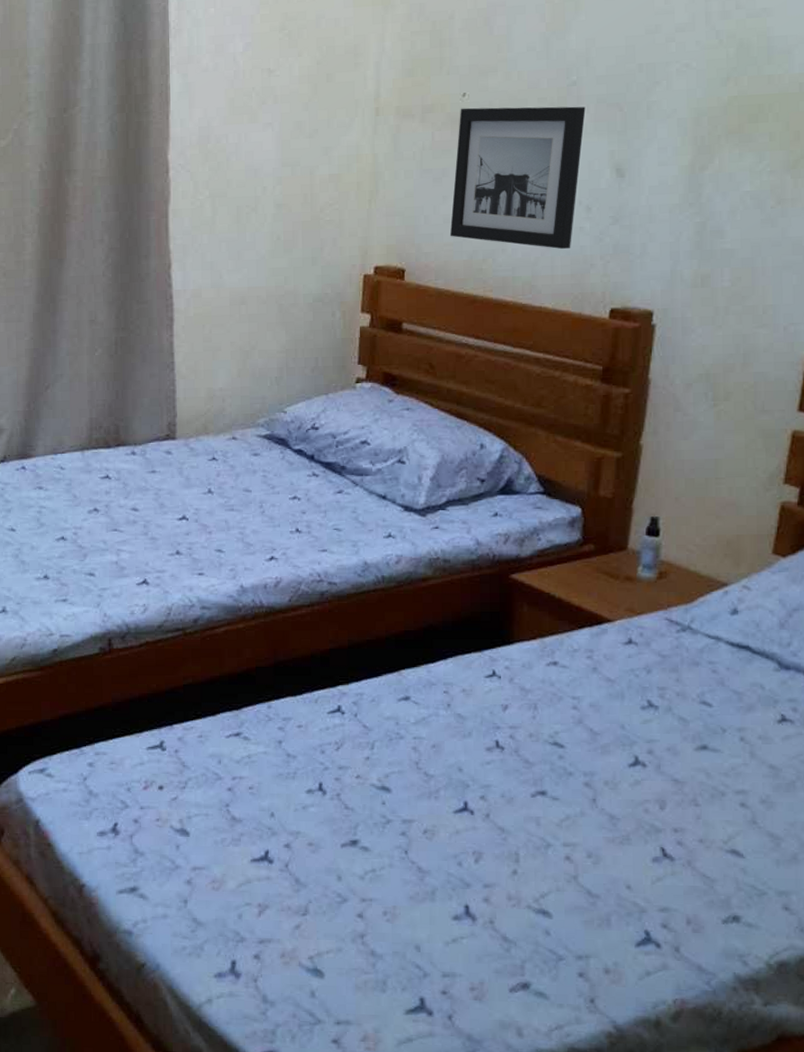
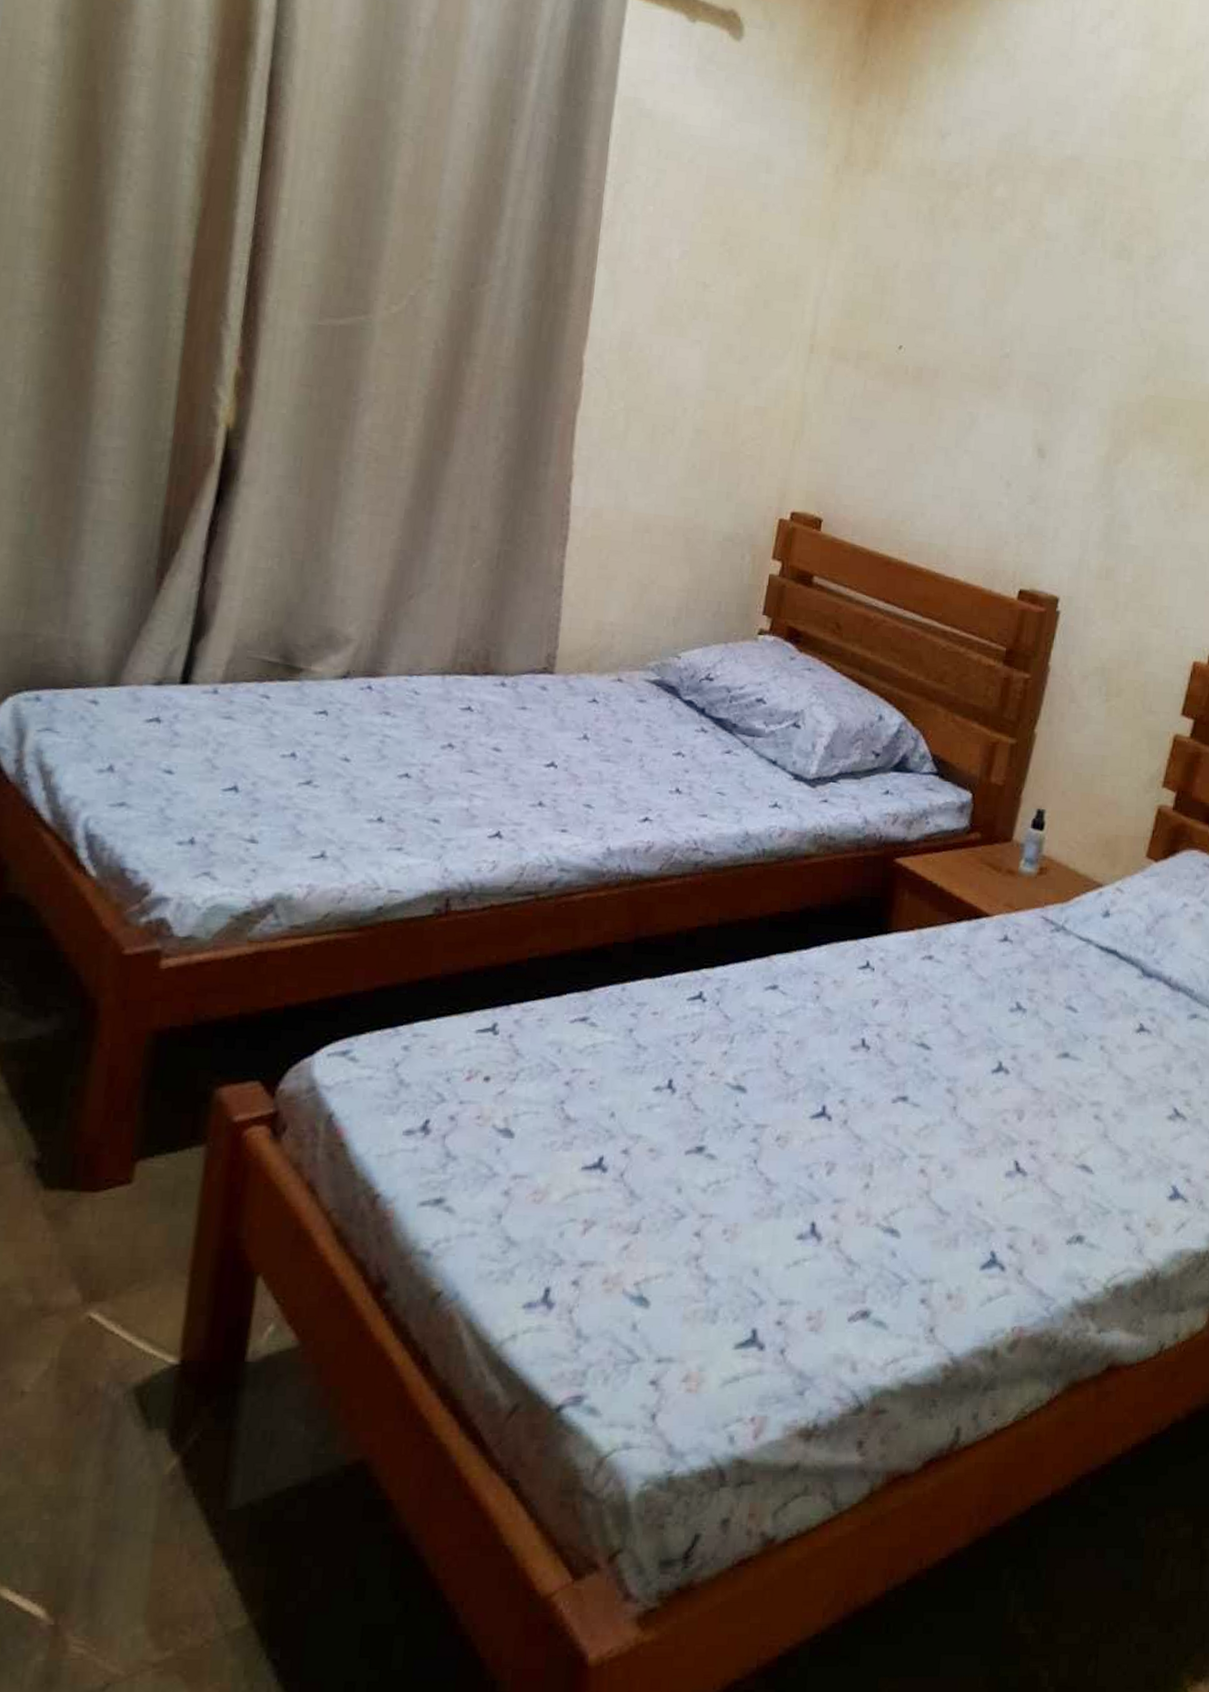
wall art: present [449,106,586,249] -> none [871,360,1015,522]

